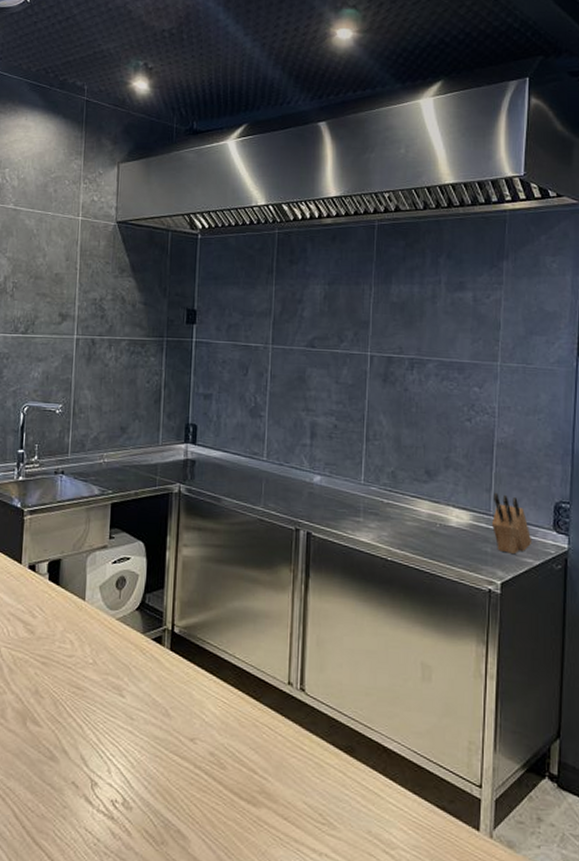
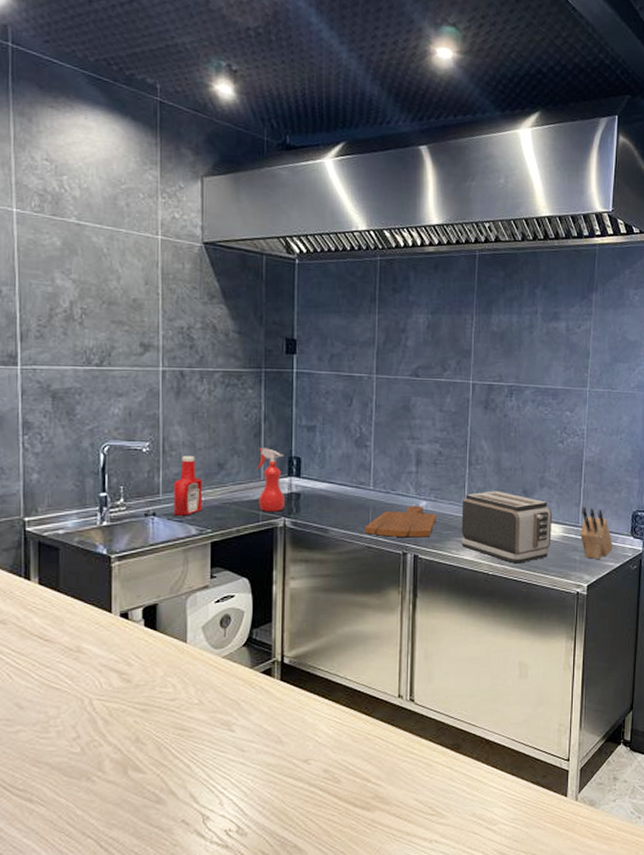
ketchup bottle: none [79,419,107,476] -> present [173,456,203,516]
spray bottle: none [155,414,181,477] -> present [256,448,285,512]
cutting board: none [256,480,331,514] -> present [364,506,437,538]
toaster: none [357,469,458,551] -> present [461,490,552,564]

